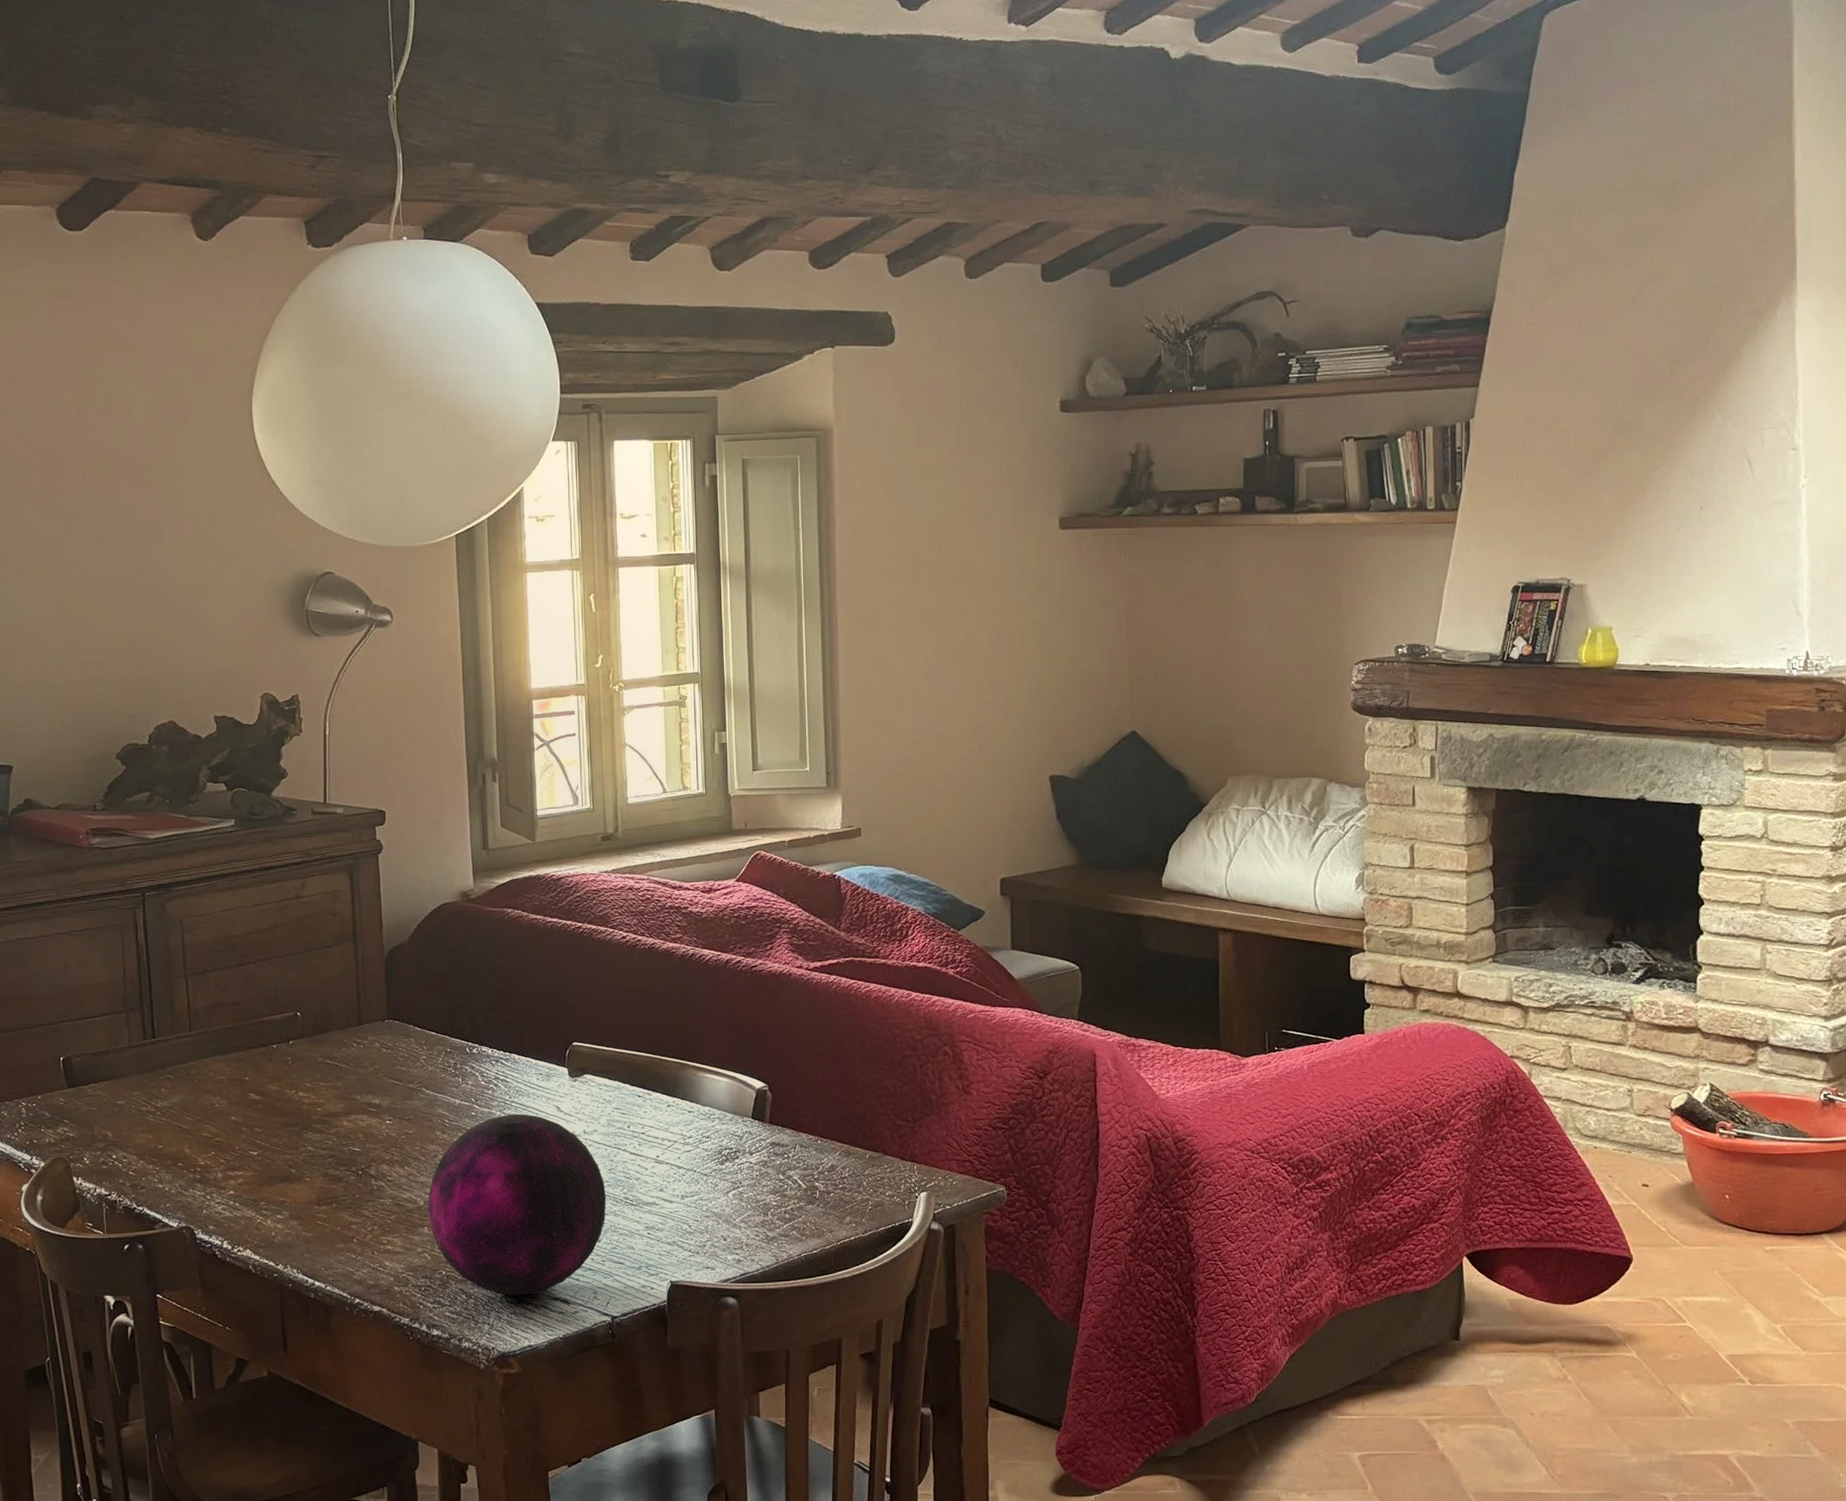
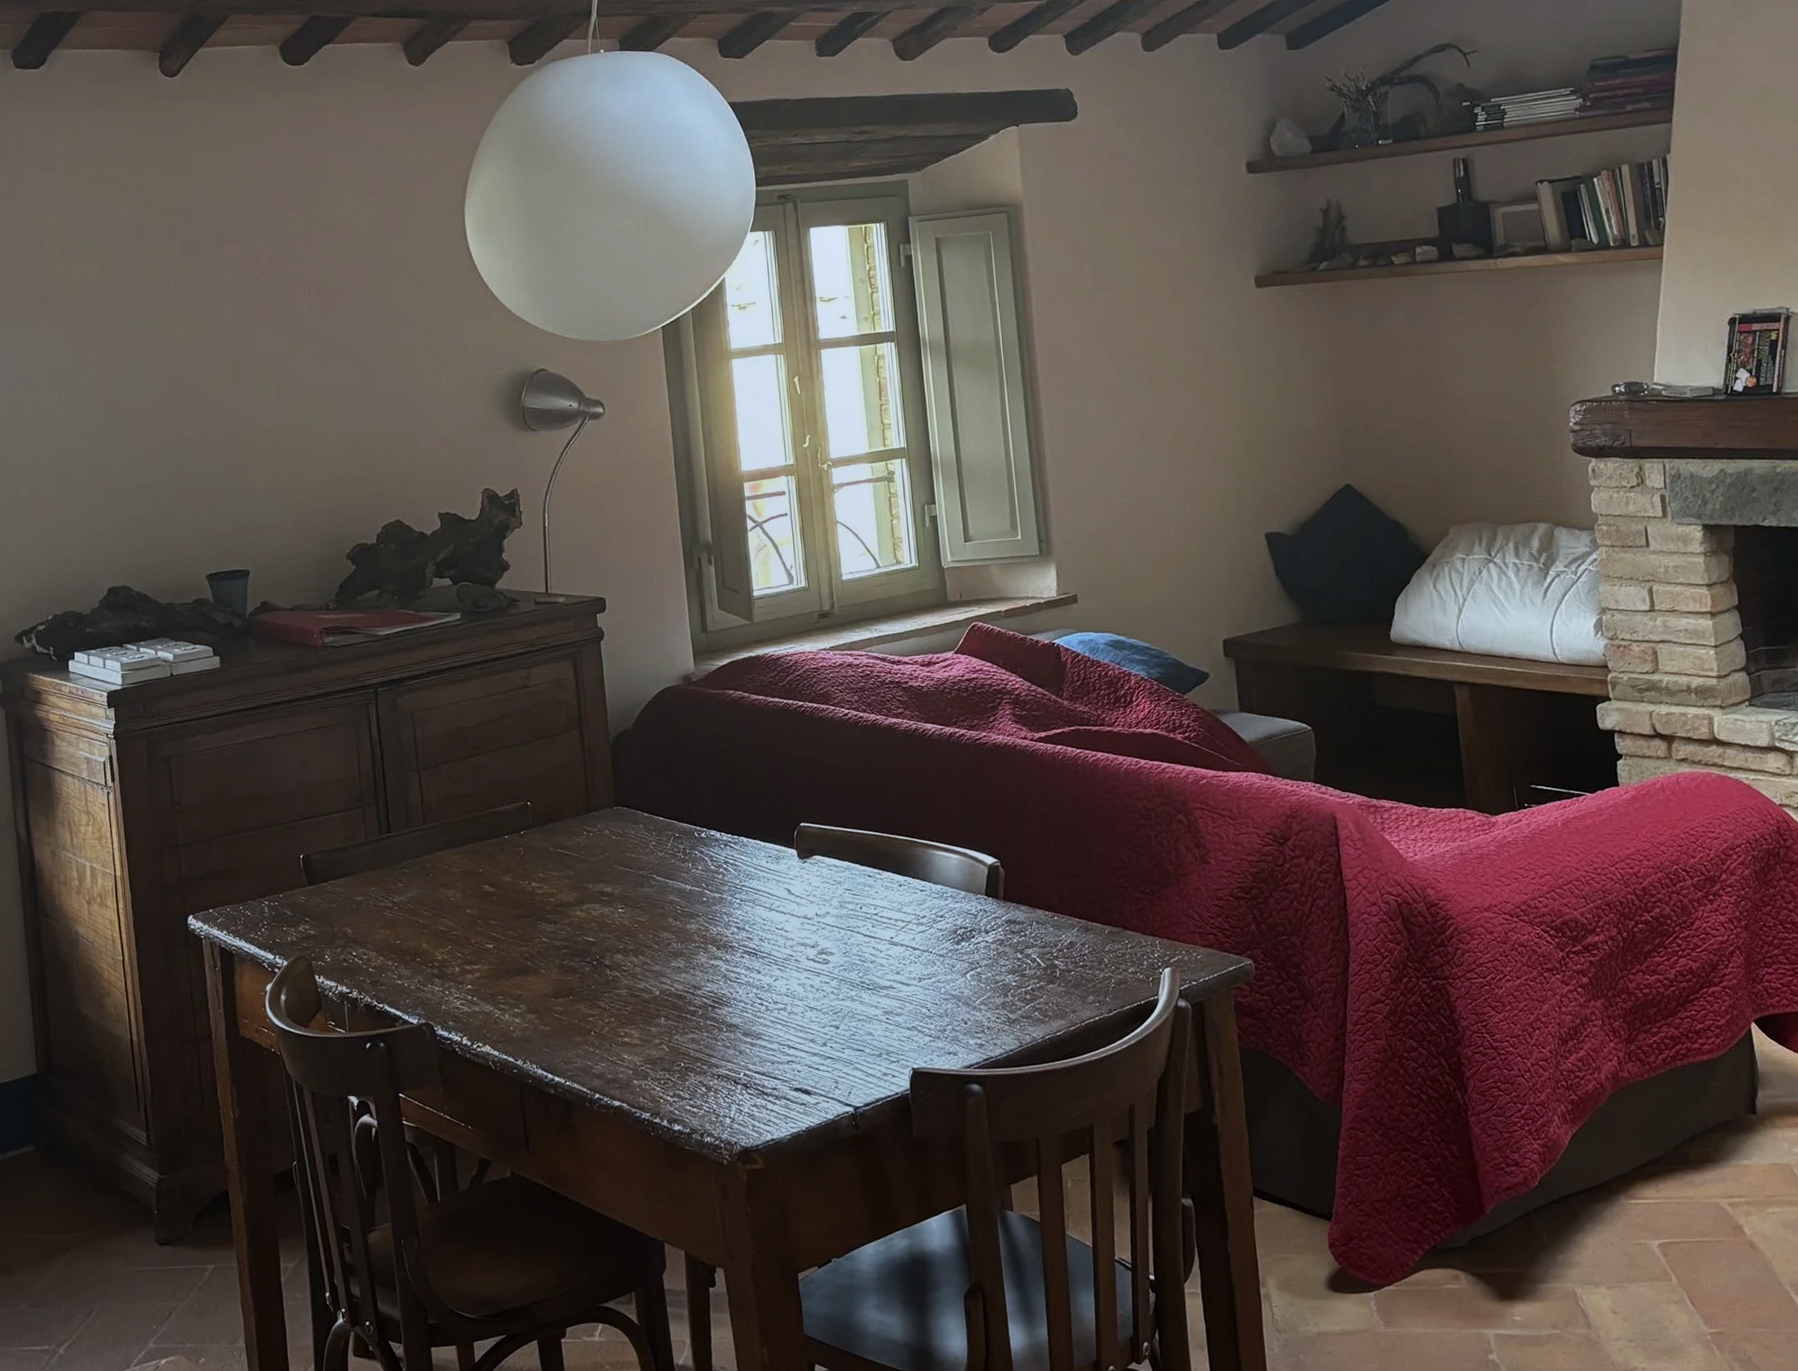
decorative orb: present [427,1113,606,1295] -> none [663,898,843,1087]

